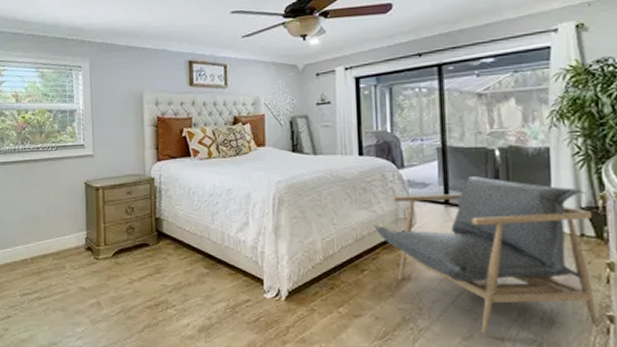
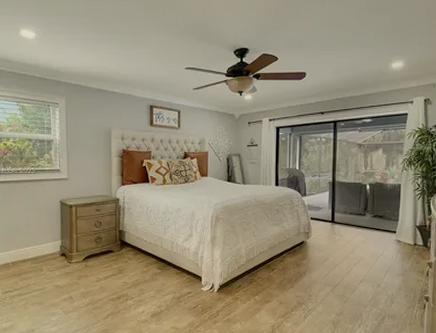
armchair: present [374,176,599,335] -> none [283,203,422,312]

